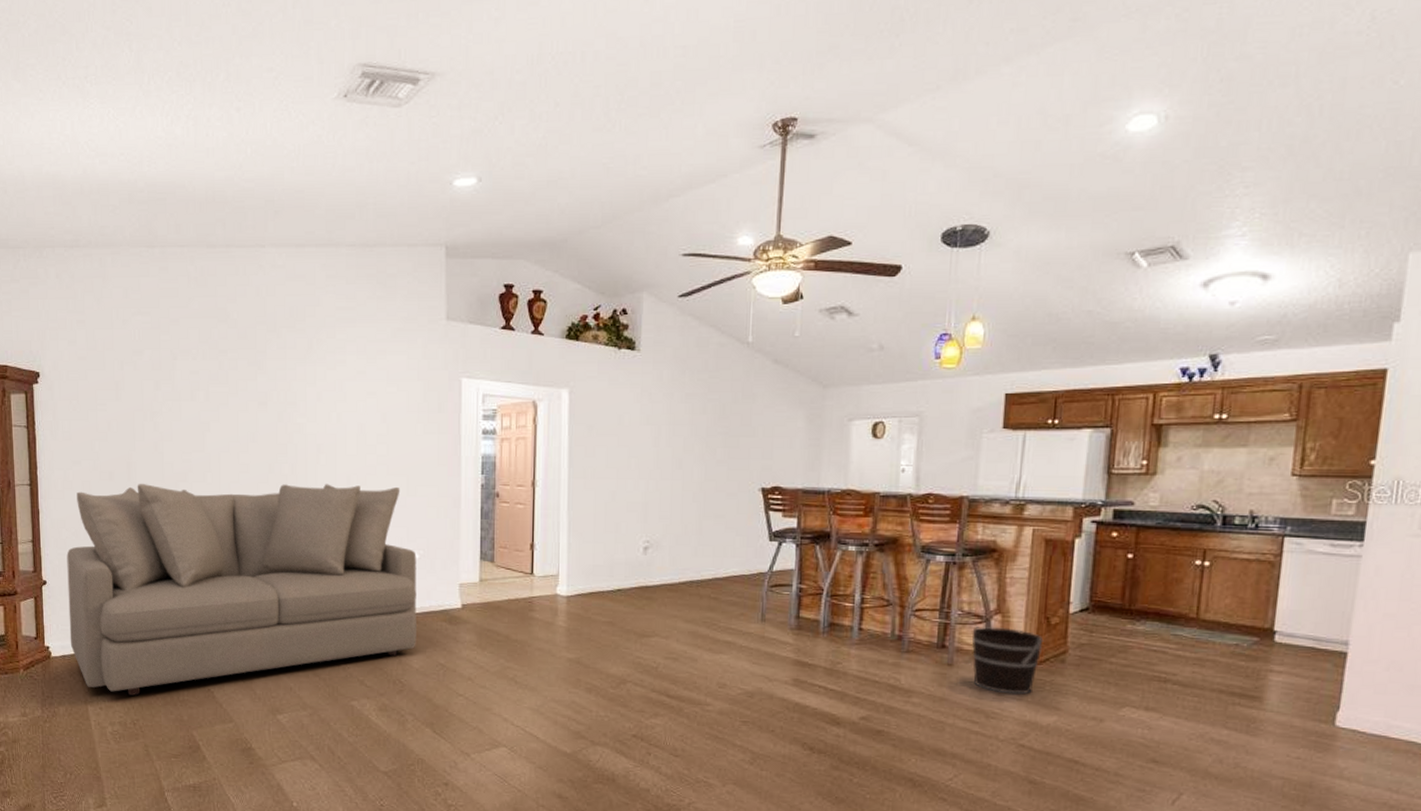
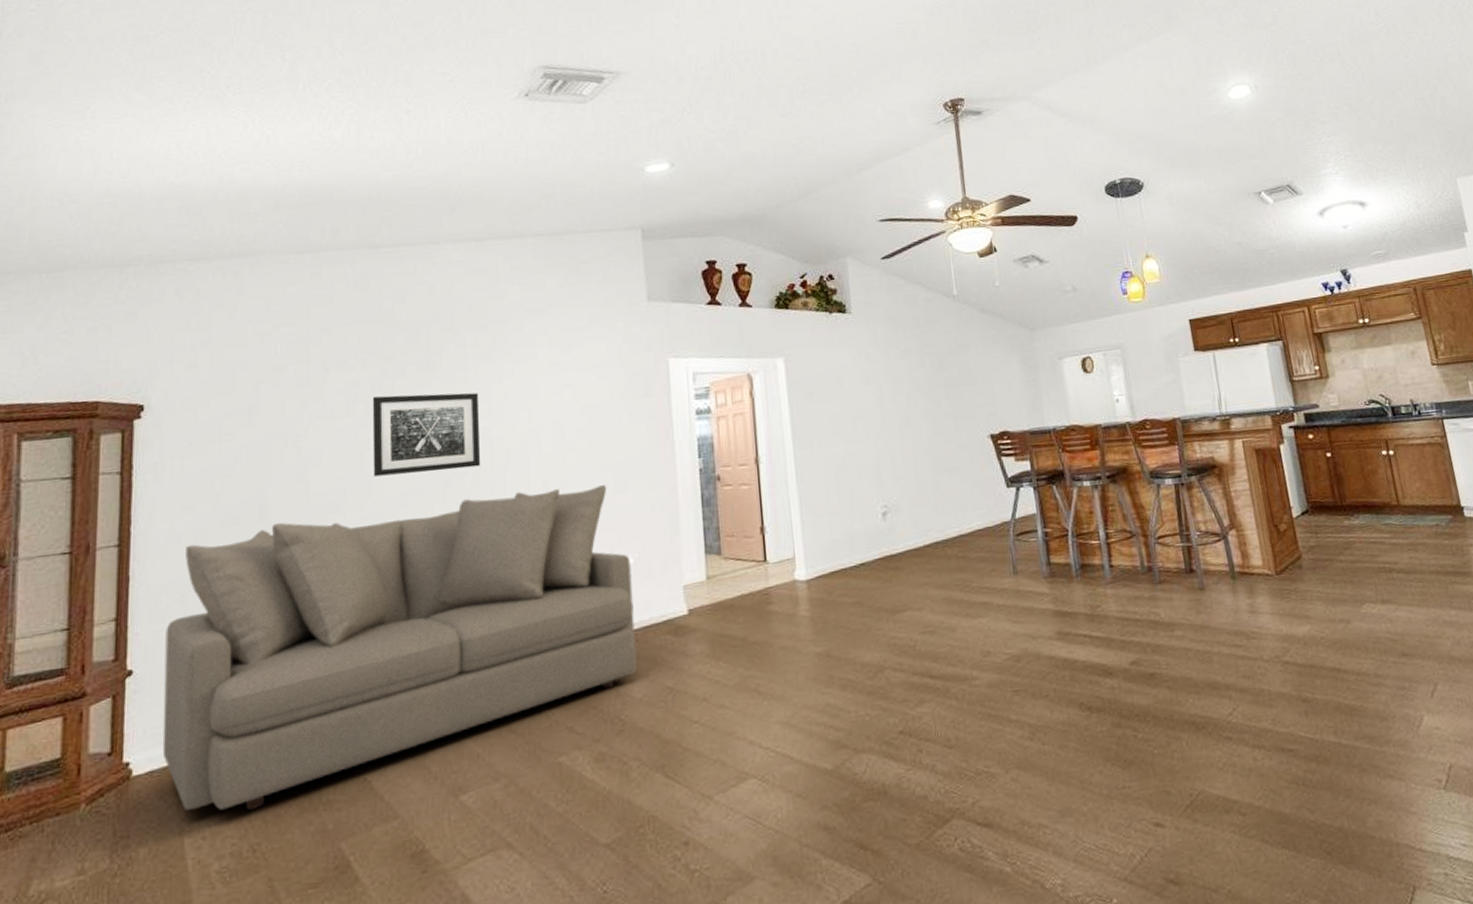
wall art: none [210,386,297,457] -> present [372,392,481,477]
bucket: present [972,625,1045,695] -> none [1213,541,1281,610]

